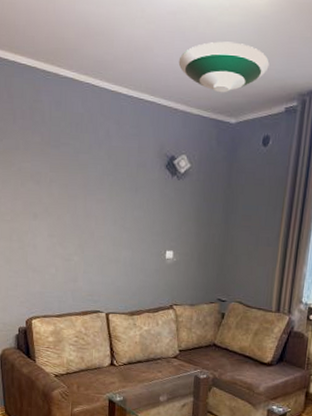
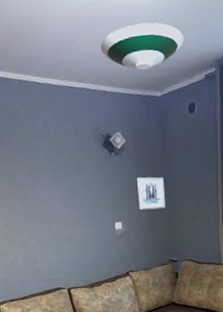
wall art: none [193,206,225,244] -> present [136,177,166,211]

